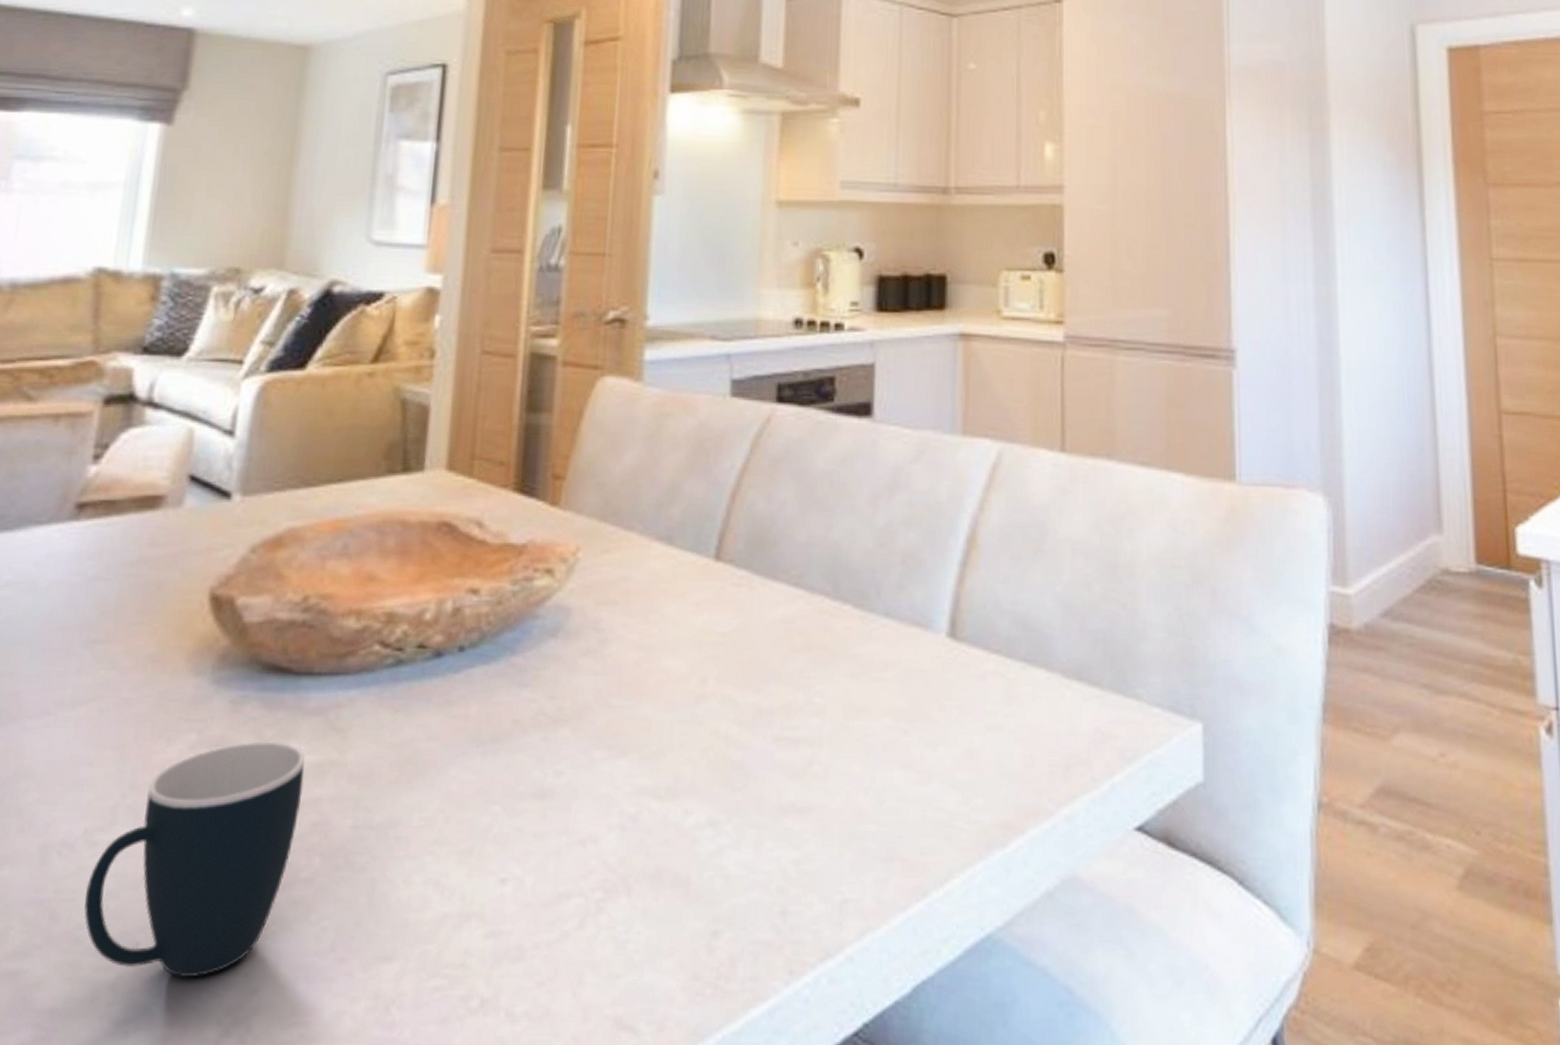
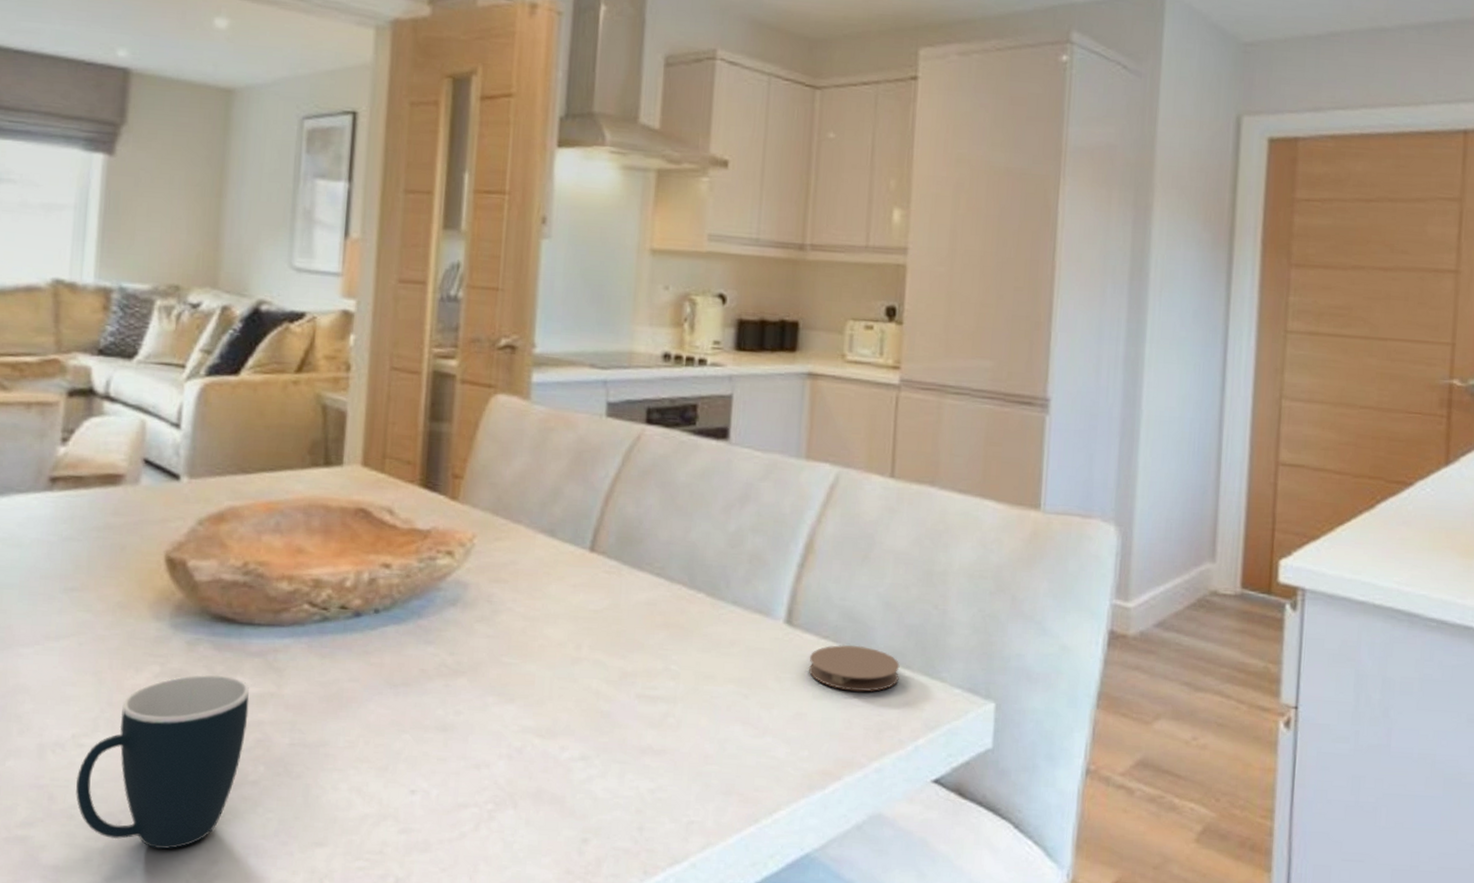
coaster: none [978,659,1087,718] -> present [809,644,900,692]

